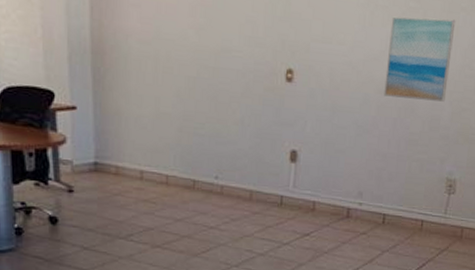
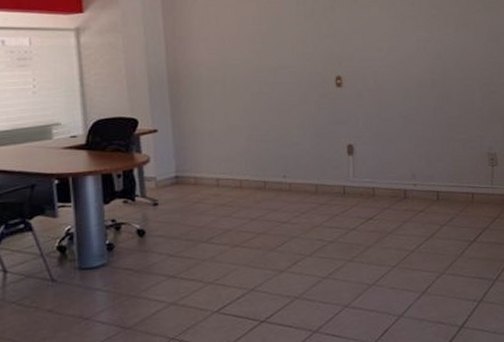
wall art: present [384,16,456,102] -> none [419,19,475,89]

